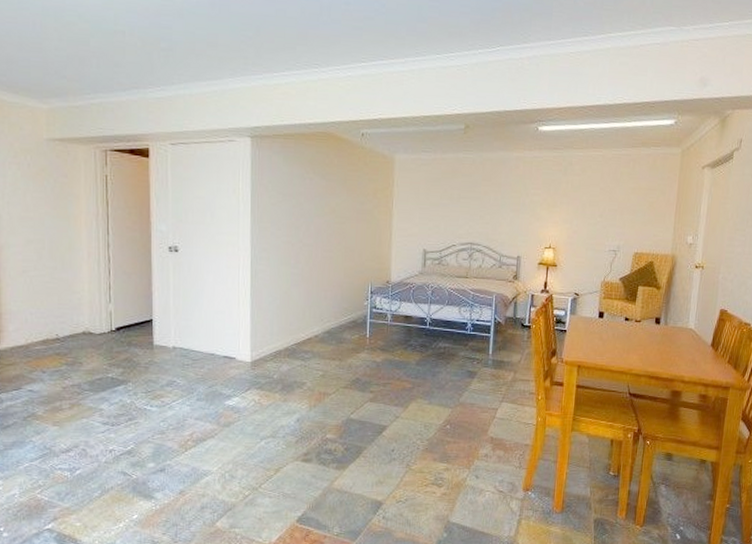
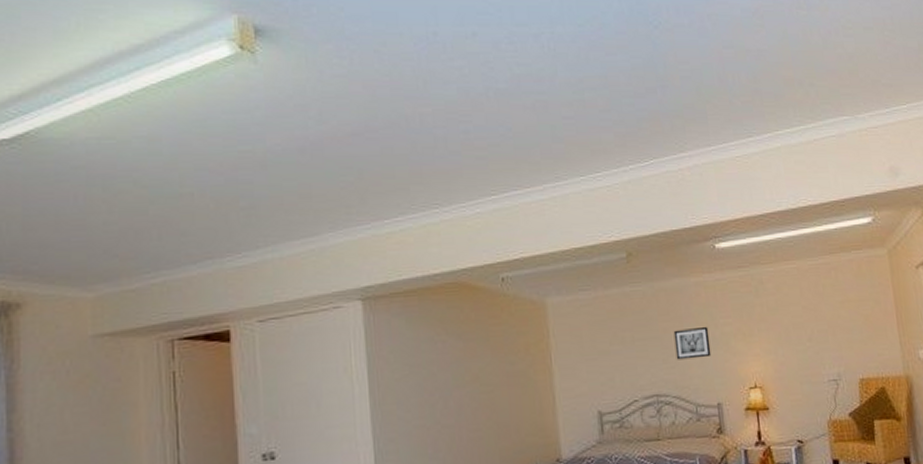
wall art: none [491,193,521,219] -> present [673,326,712,360]

